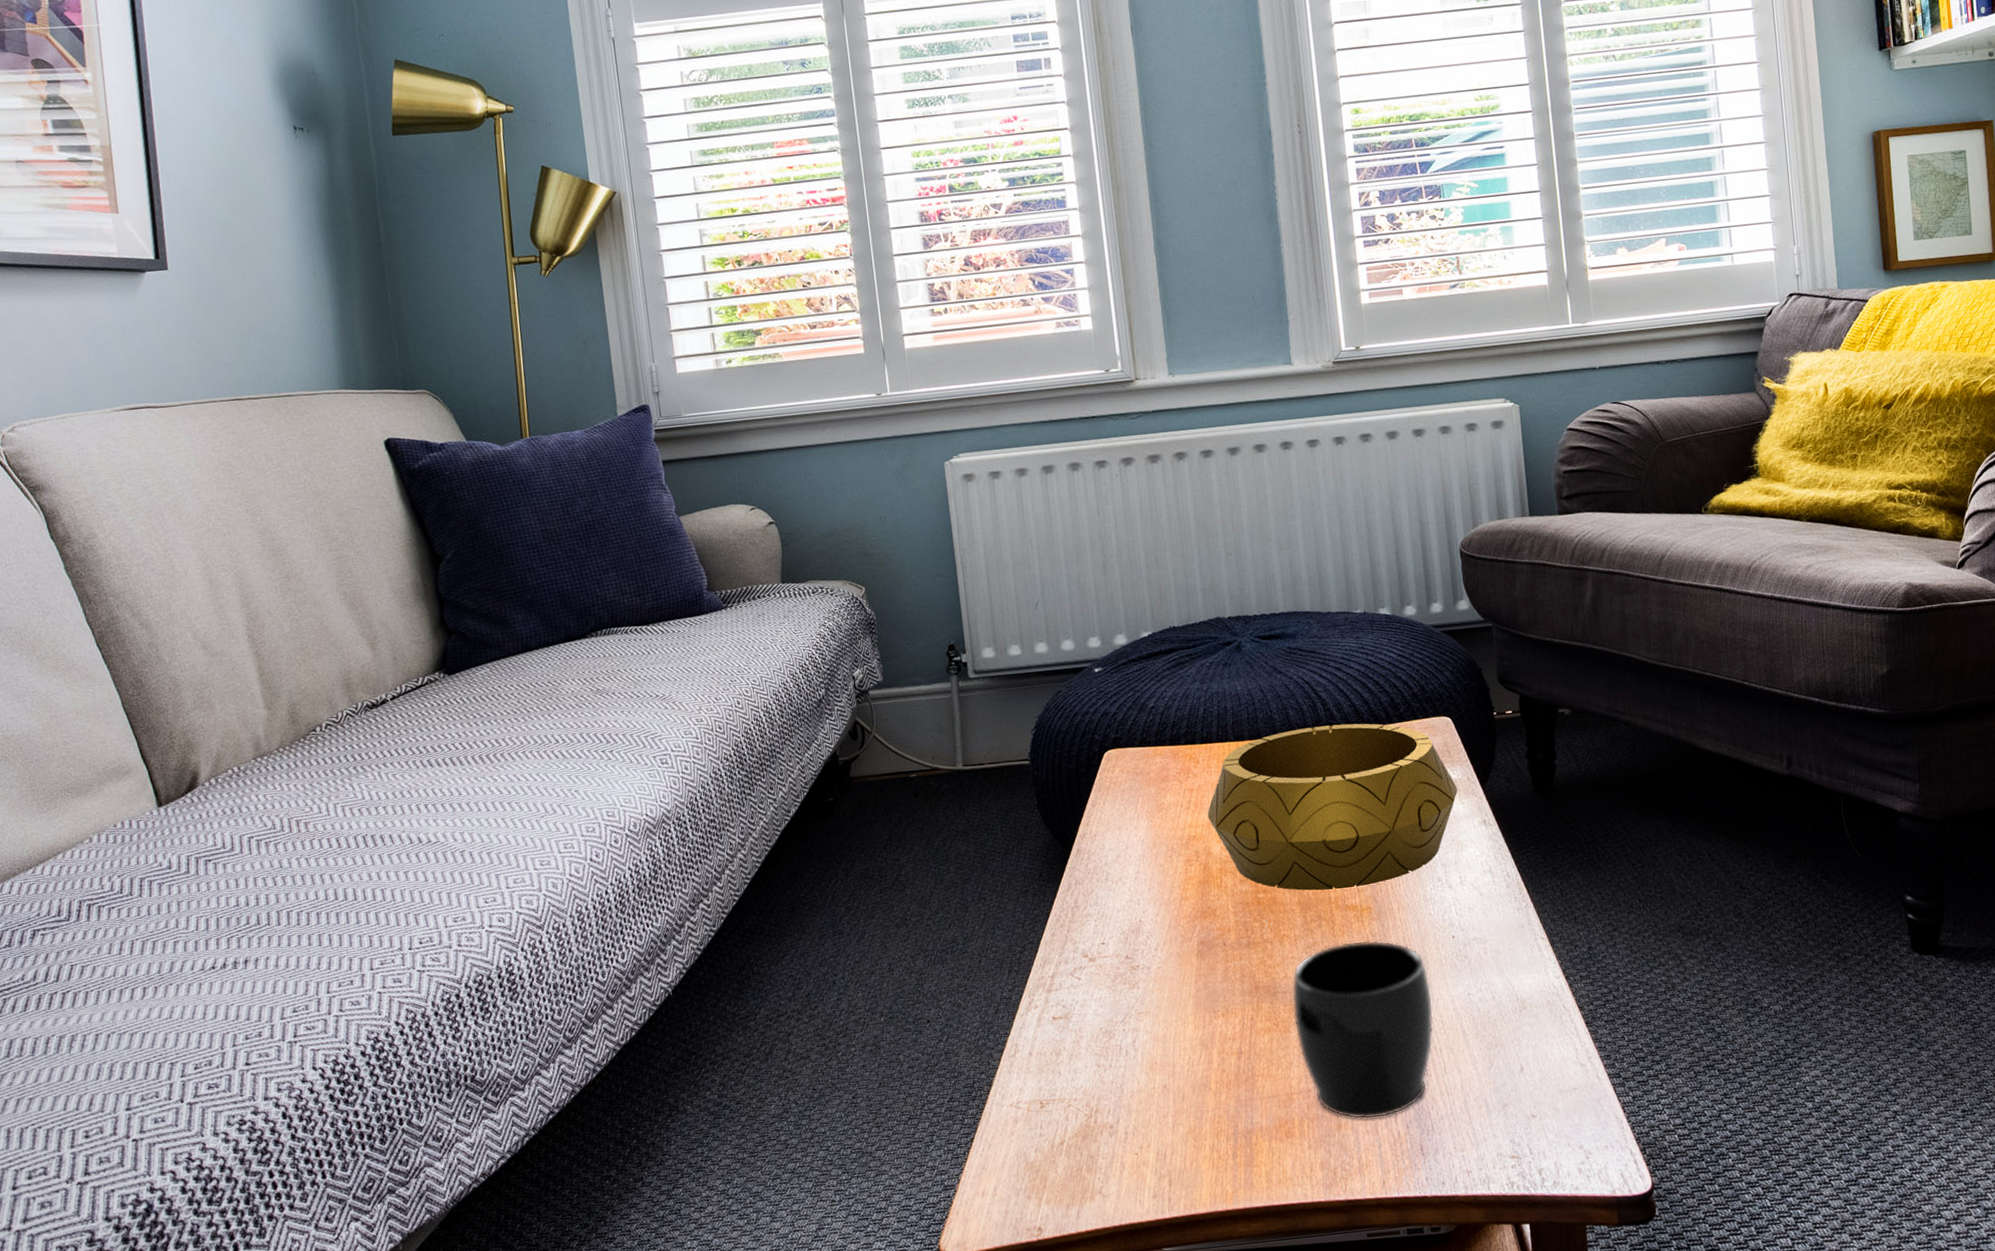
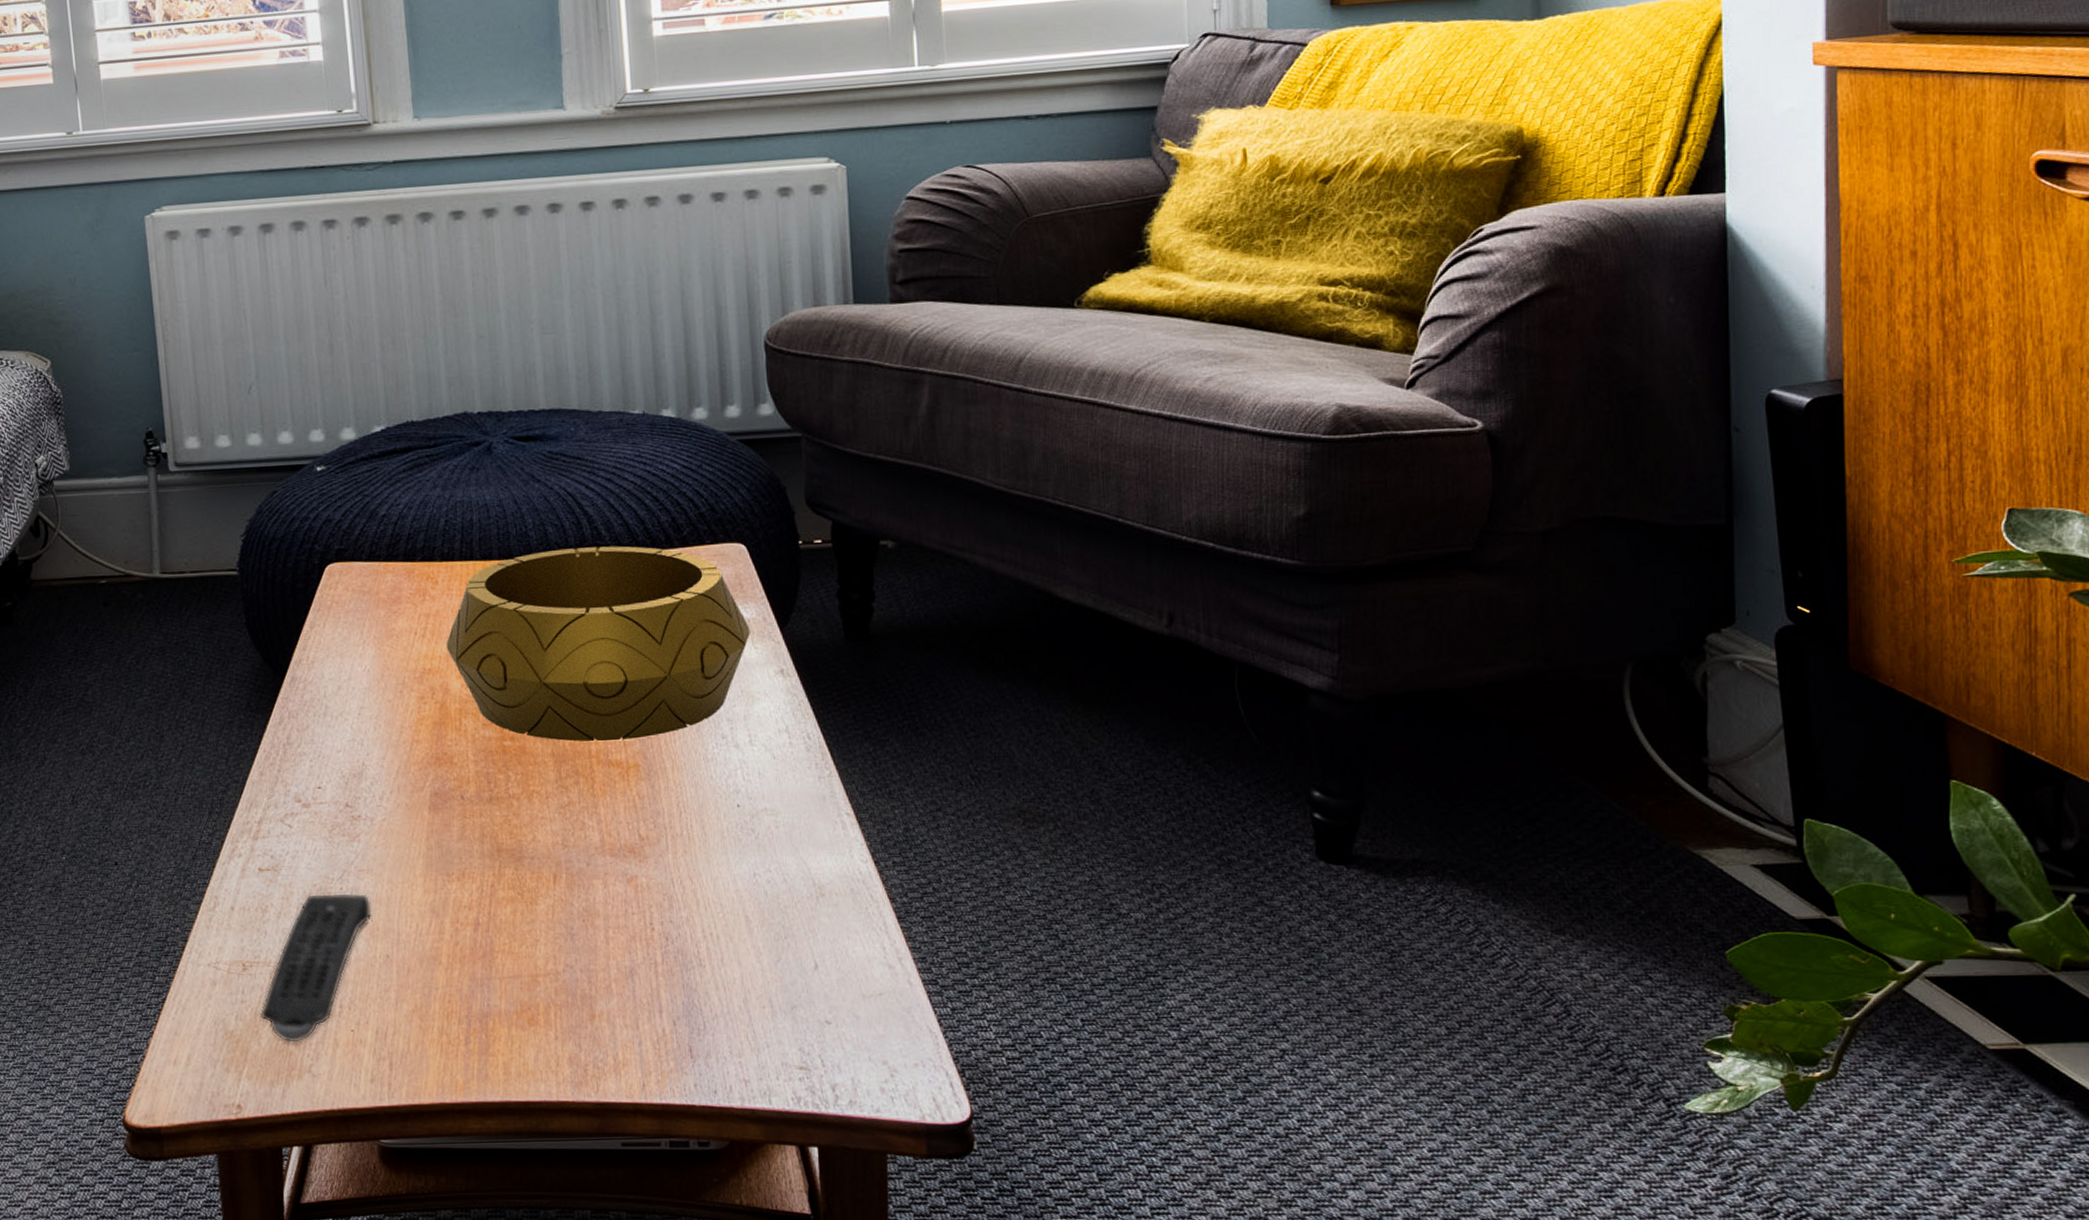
remote control: none [1056,1032,1151,1170] -> present [260,892,372,1044]
mug: present [1292,940,1434,1120] -> none [540,803,711,1012]

